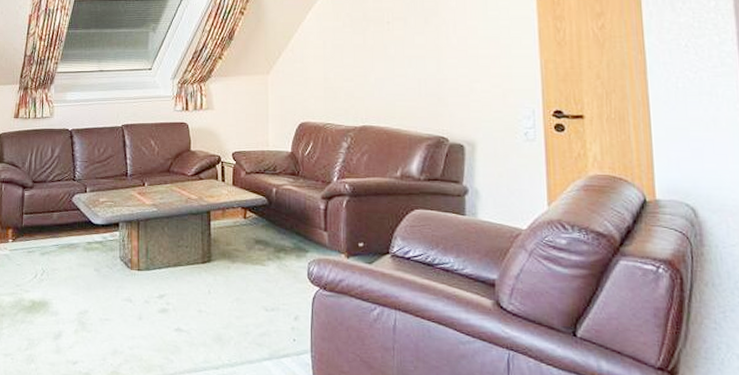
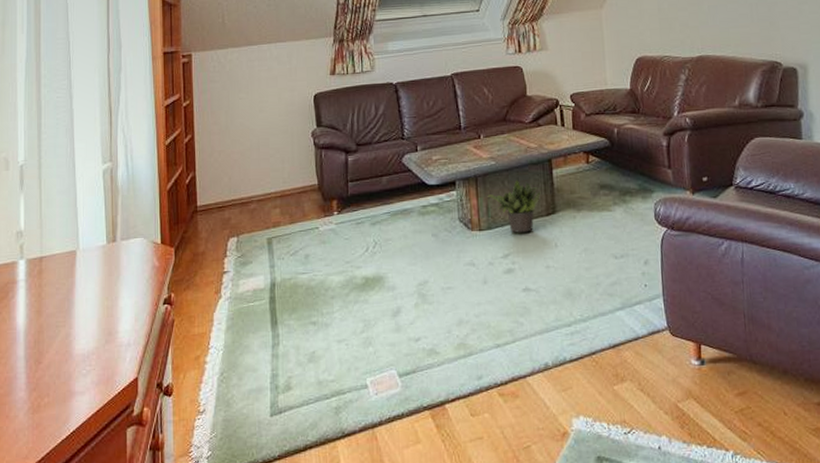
potted plant: none [147,227,198,277] -> present [487,179,541,233]

